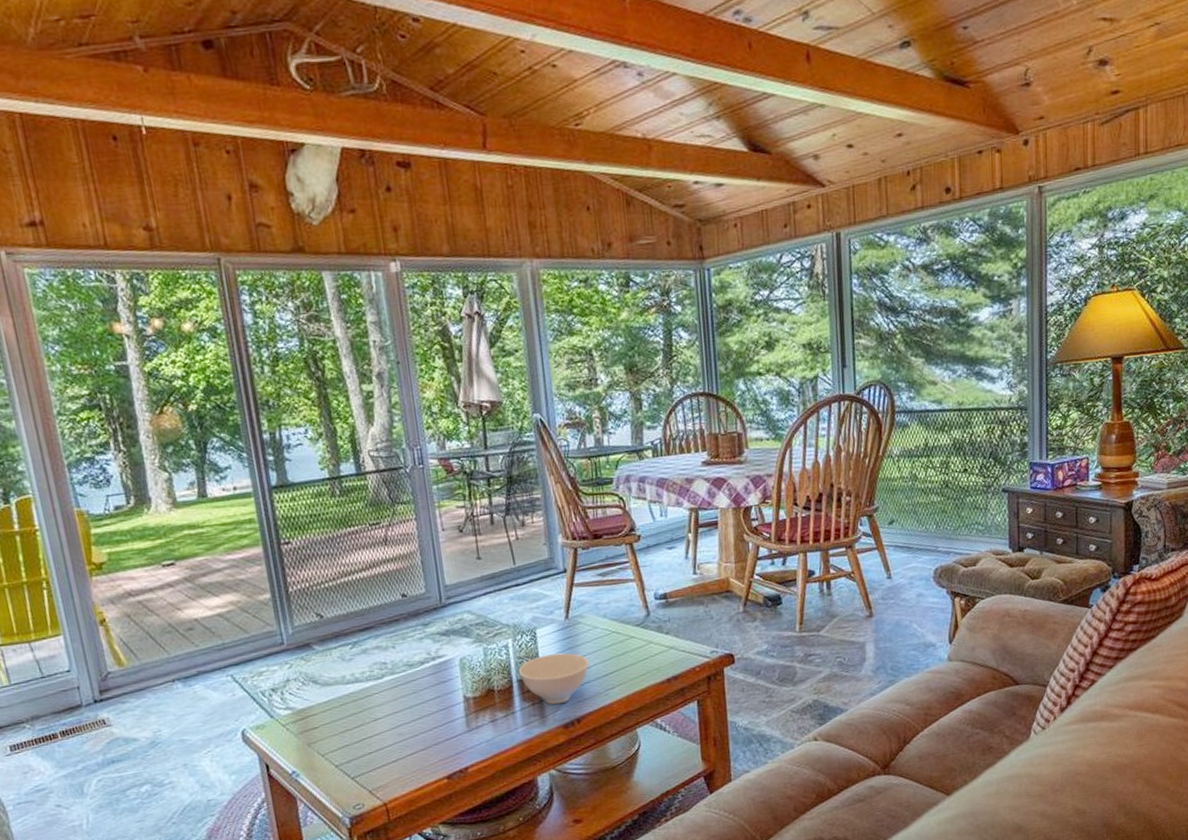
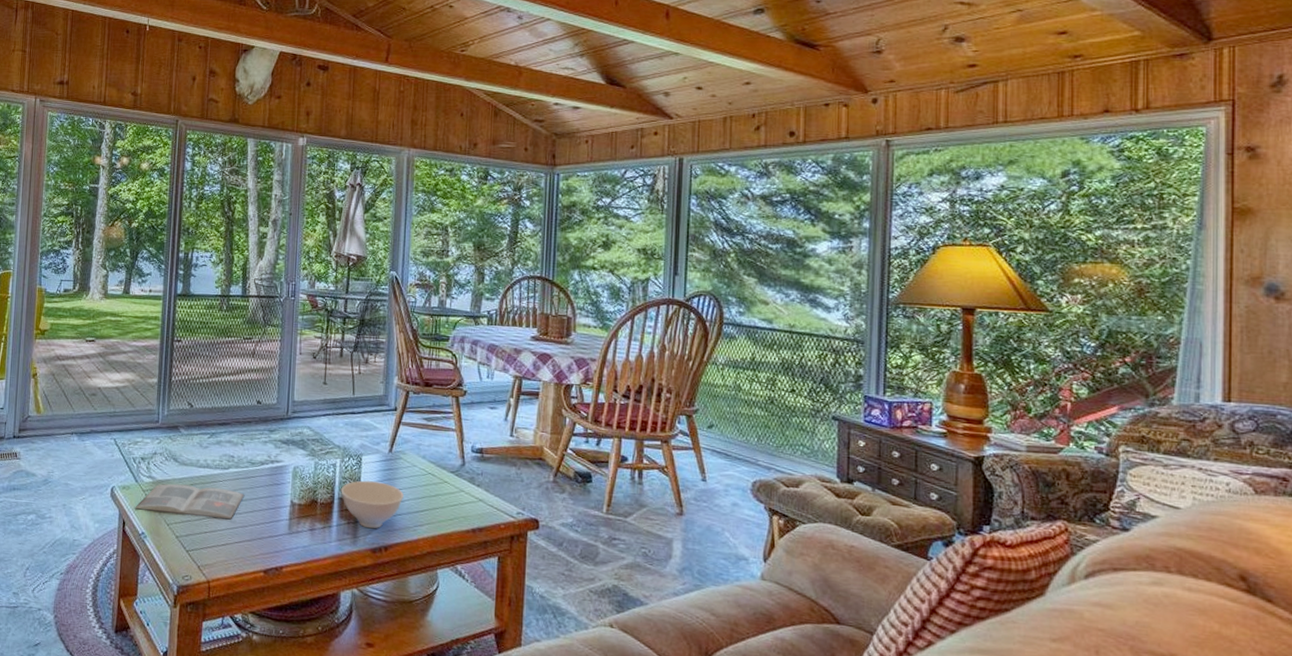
magazine: none [277,700,409,748] -> present [135,483,245,519]

